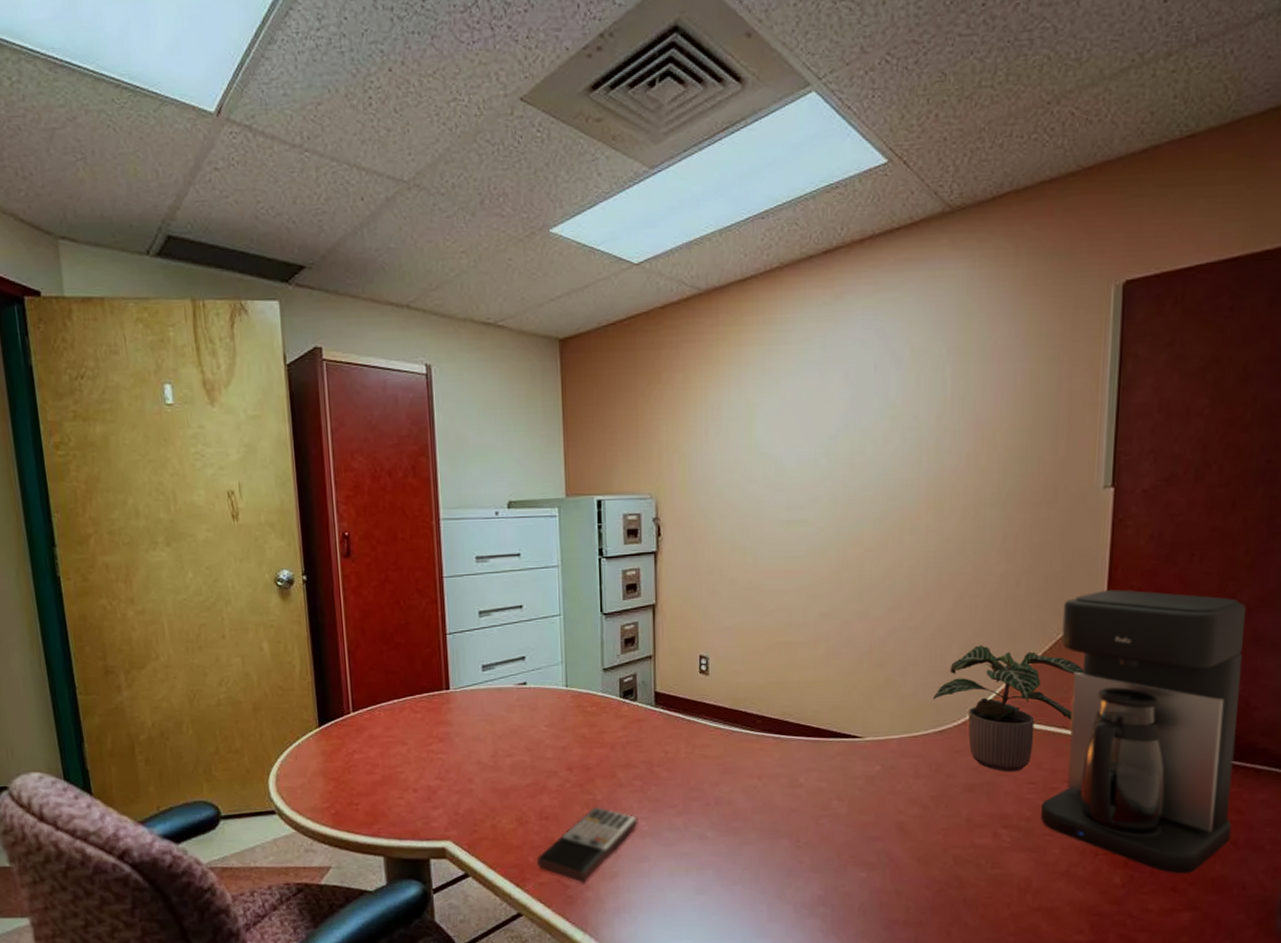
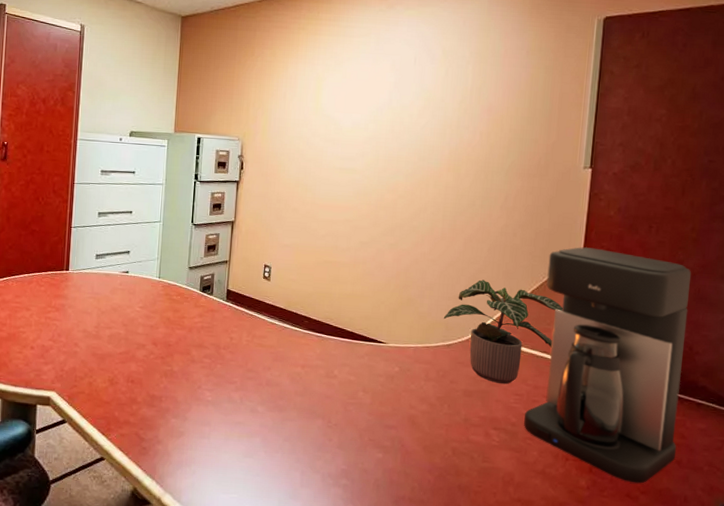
calculator: present [536,806,638,883] -> none [120,376,204,438]

